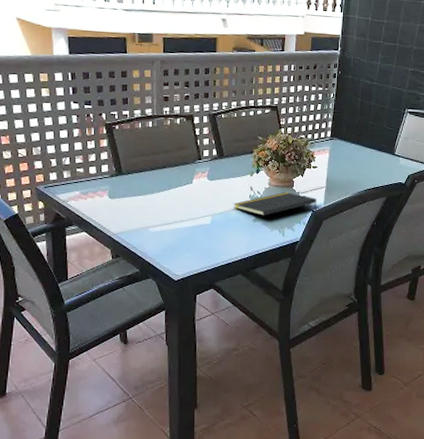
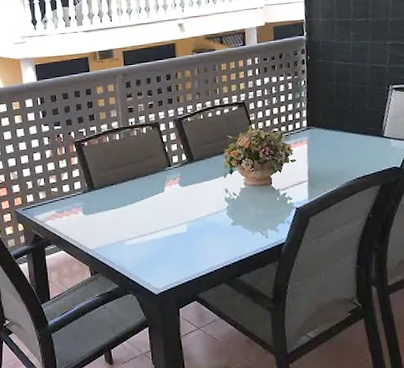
notepad: present [233,191,317,216] -> none [208,190,301,219]

